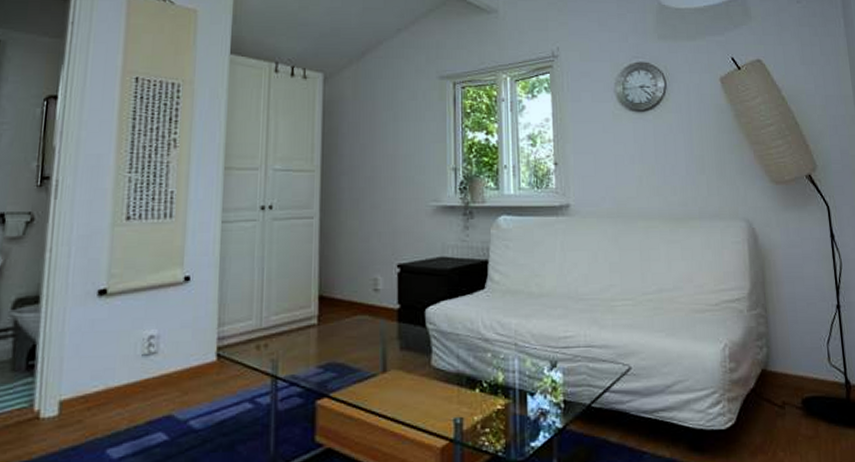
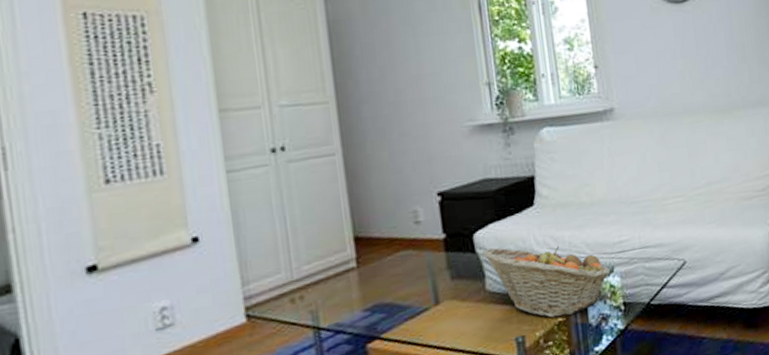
fruit basket: none [432,324,554,404] -> present [482,245,611,318]

